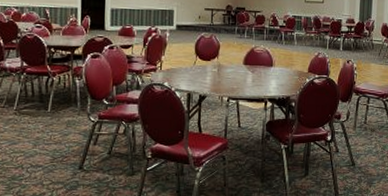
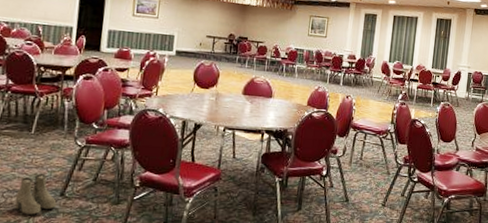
boots: none [38,149,76,188] -> present [14,174,57,215]

